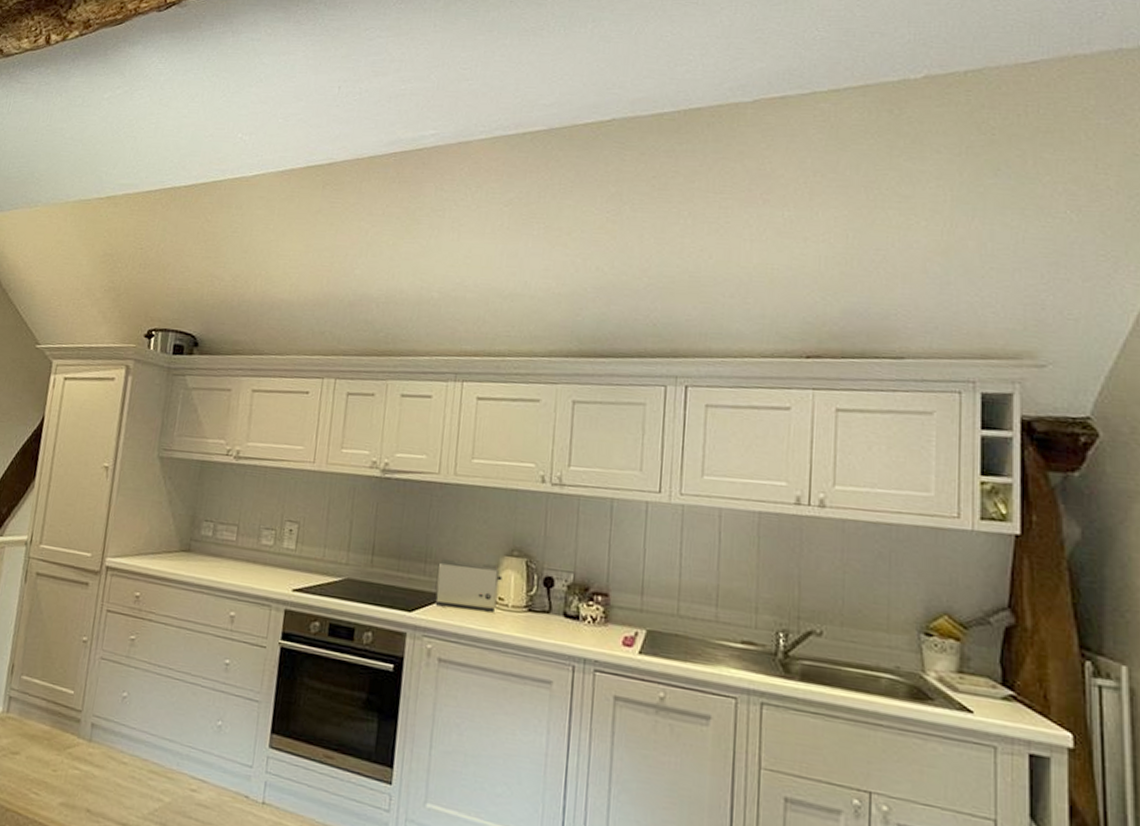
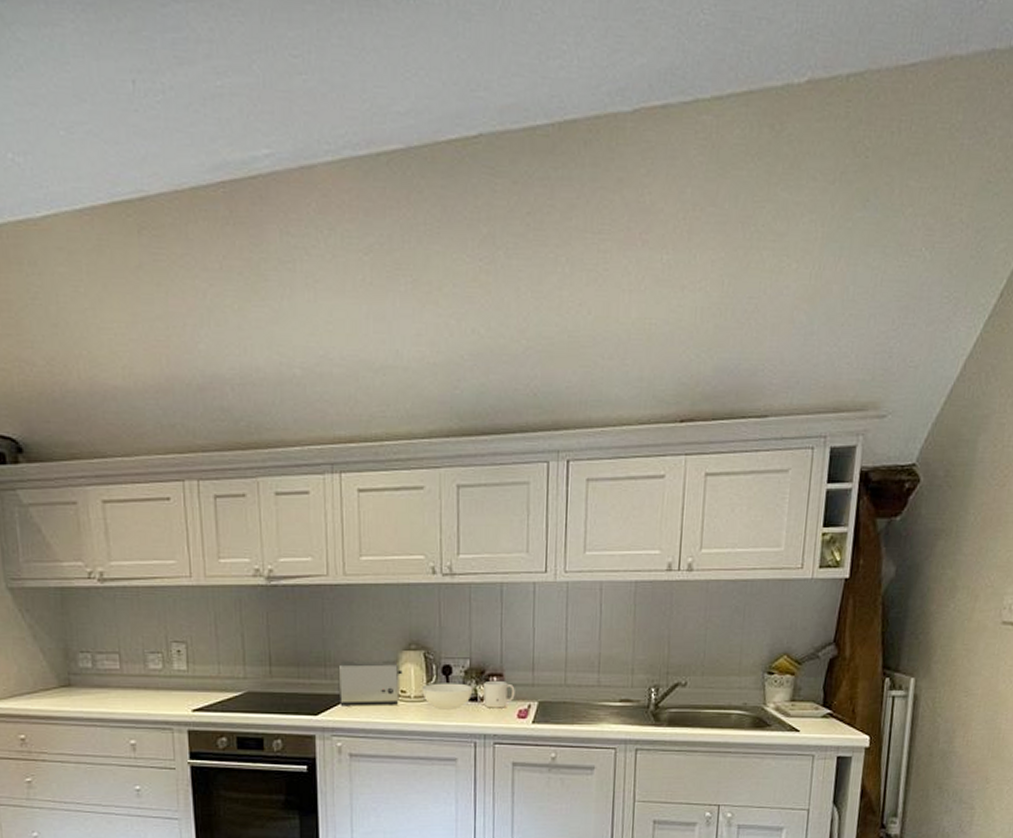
bowl: none [520,594,576,626] -> present [422,683,473,710]
mug: none [585,599,621,632] -> present [482,680,515,708]

